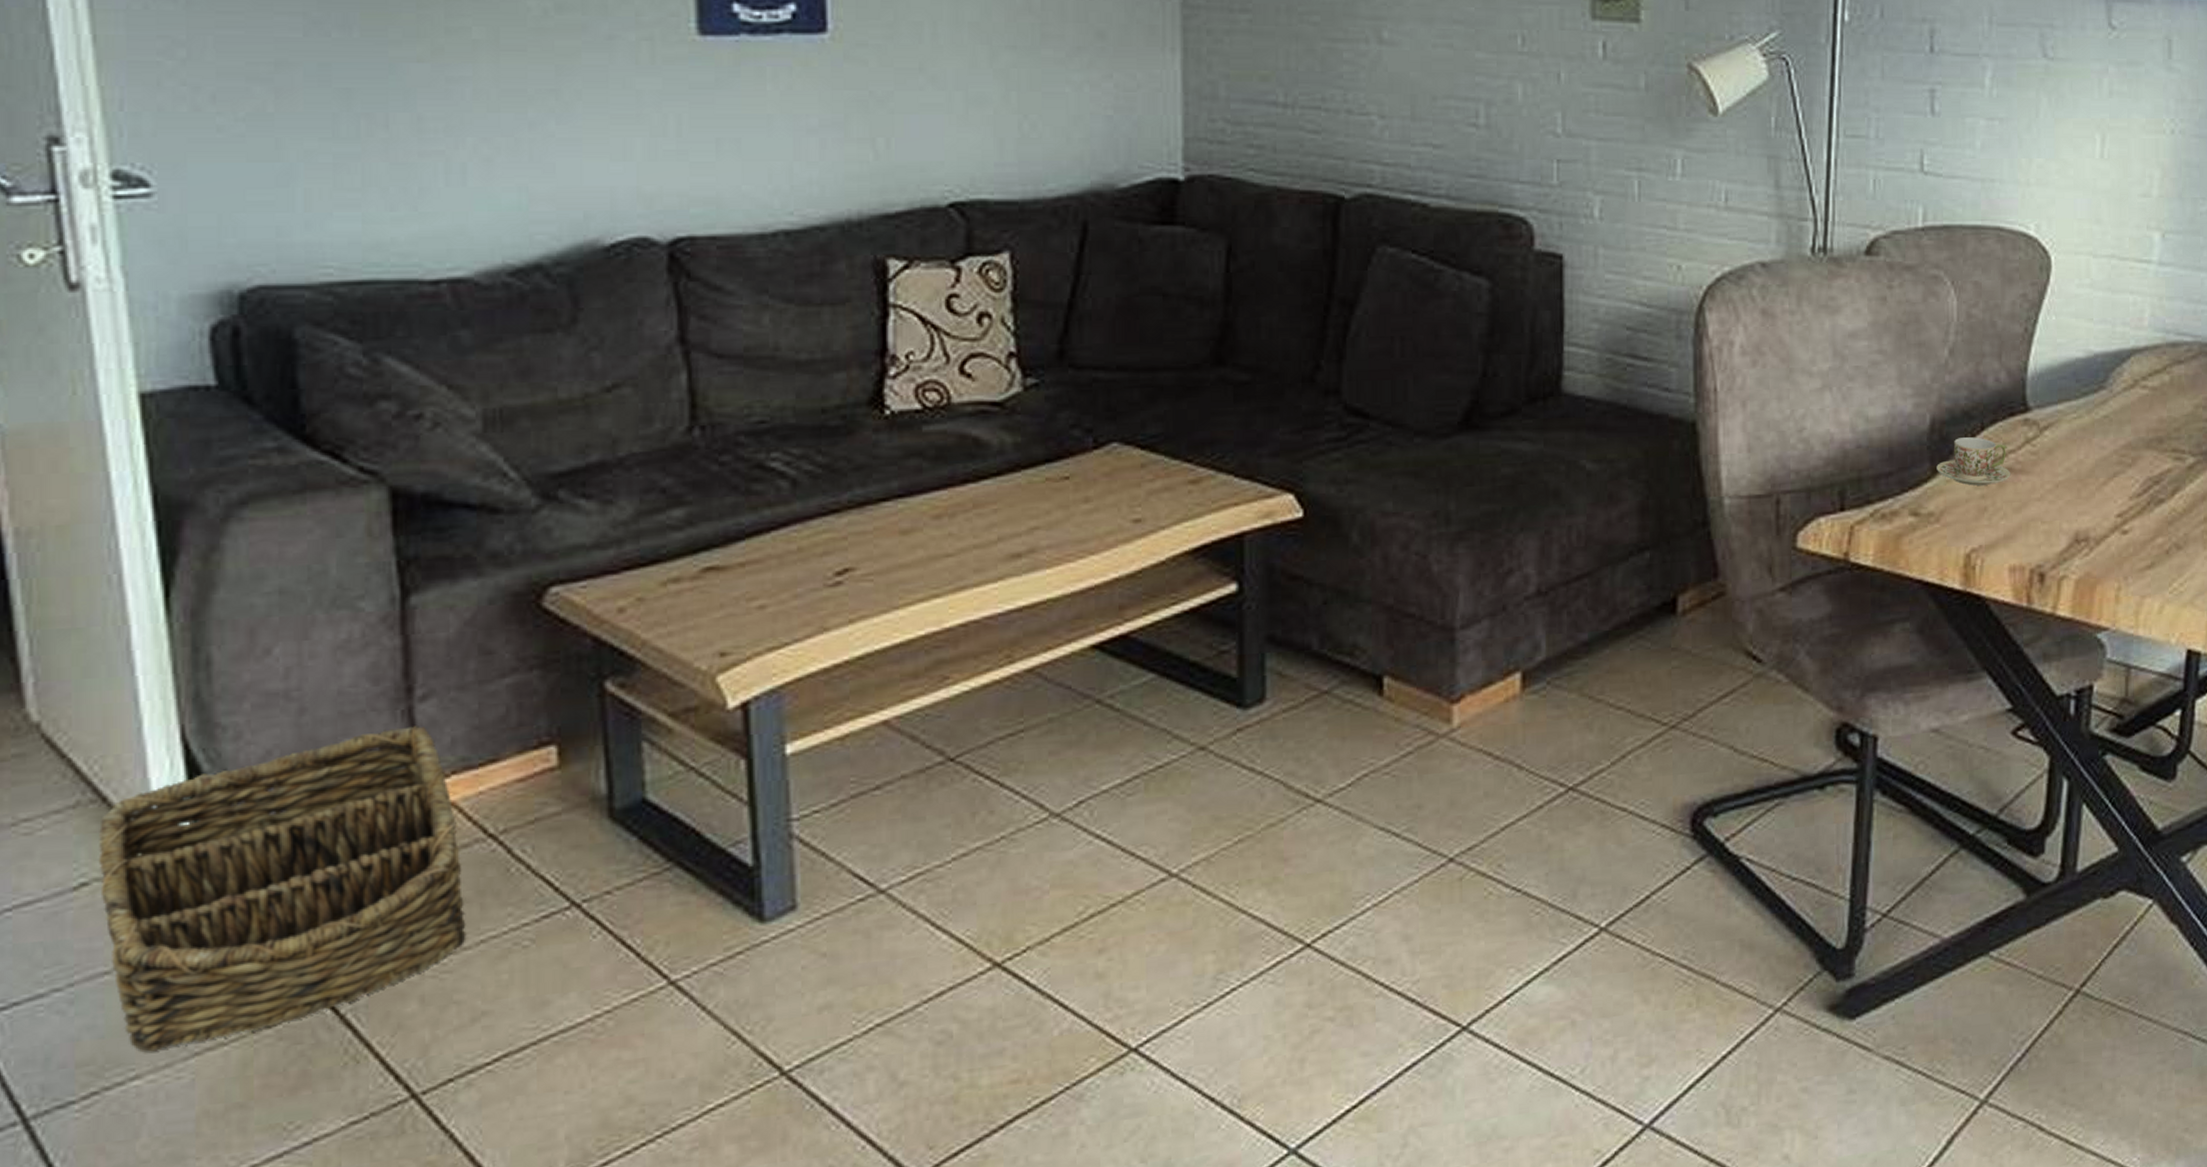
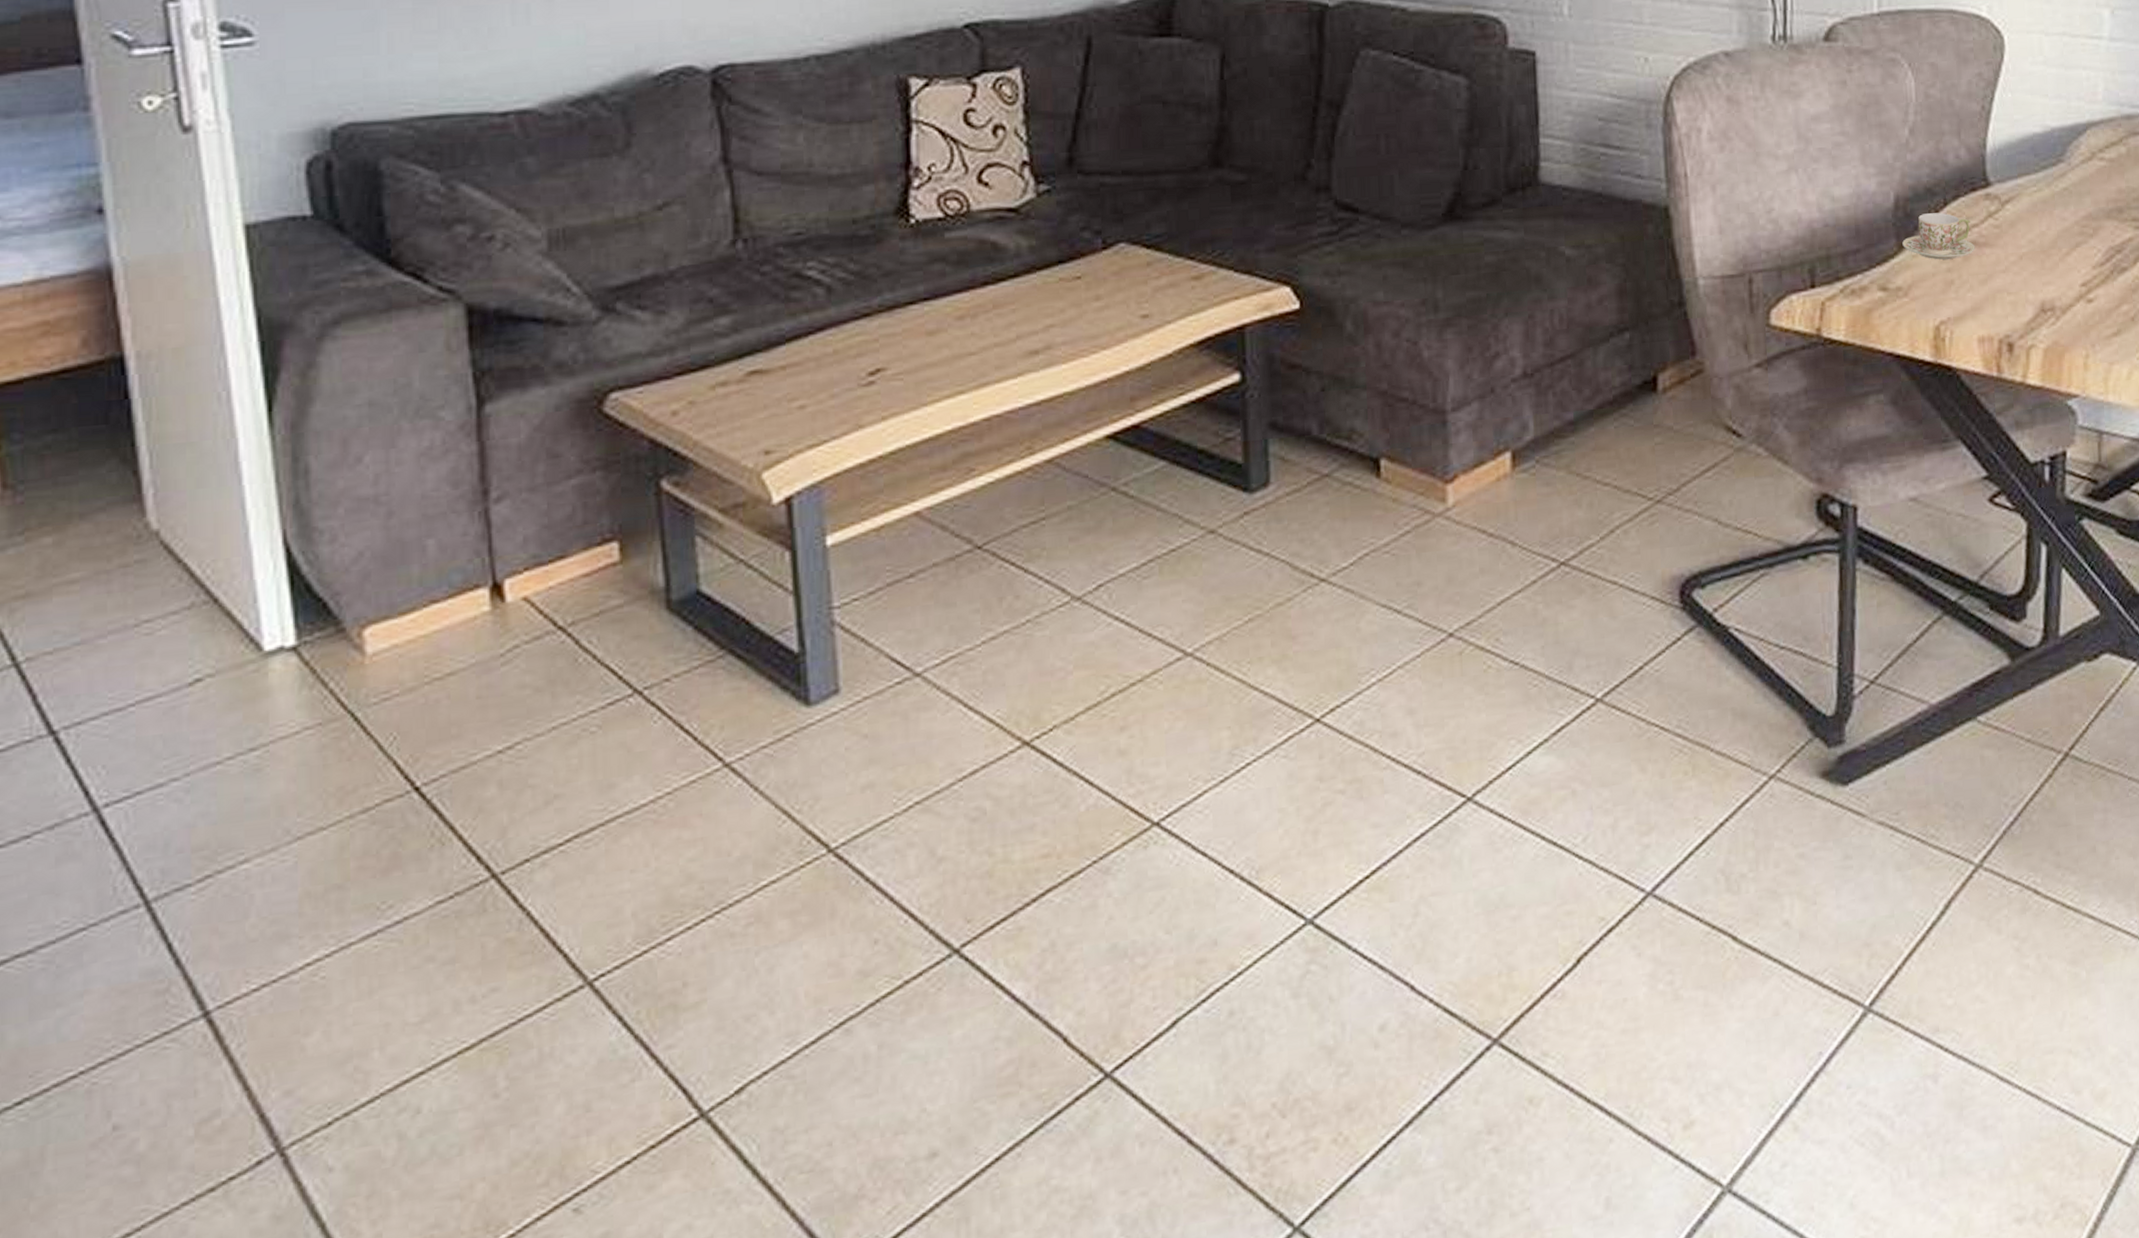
basket: present [98,726,466,1052] -> none [210,526,539,837]

